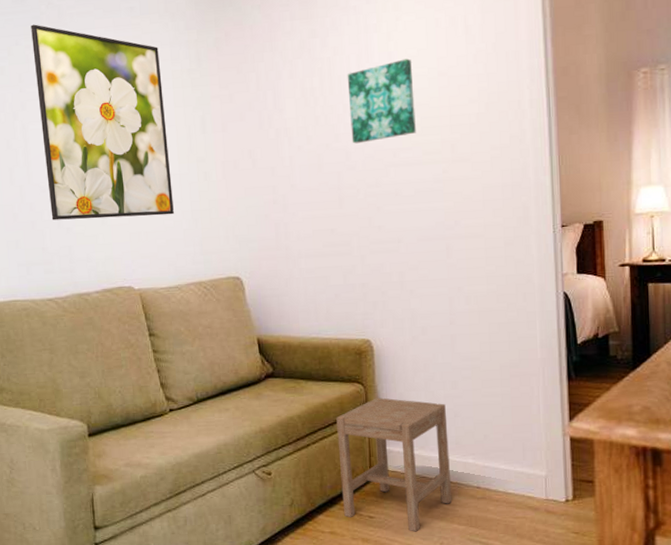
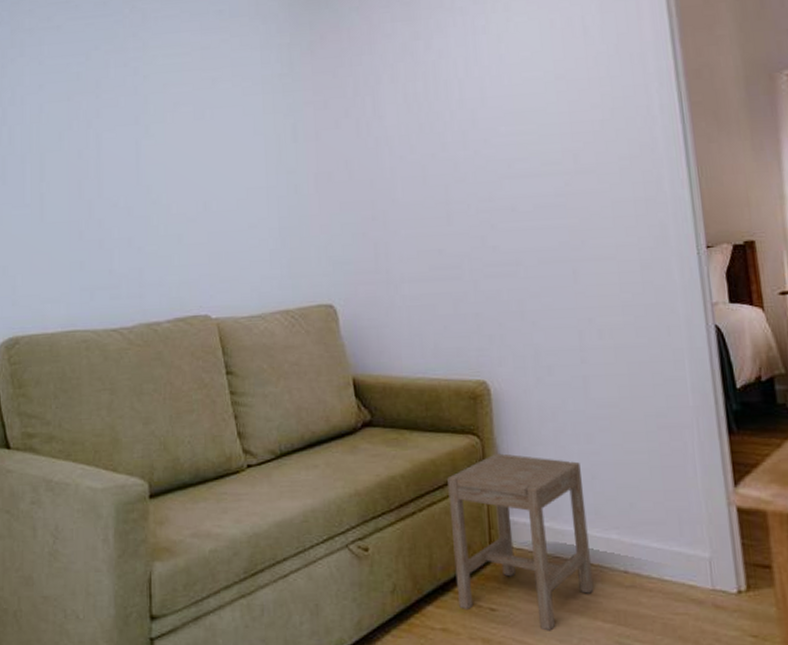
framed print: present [31,24,174,220] -> none [112,28,259,239]
wall art: present [347,58,416,144] -> none [454,61,533,154]

